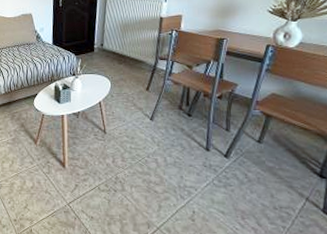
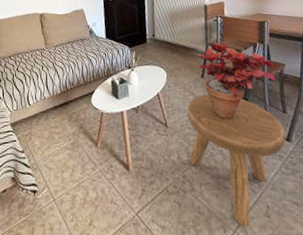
stool: none [124,106,224,226] -> present [187,94,286,227]
potted plant: none [145,56,225,132] -> present [197,42,275,119]

